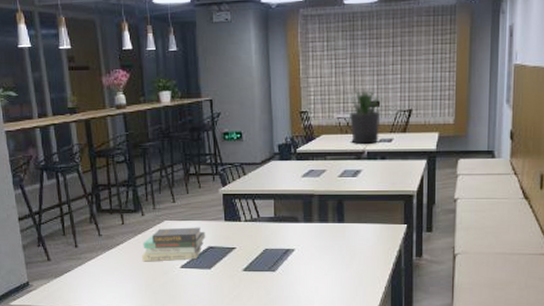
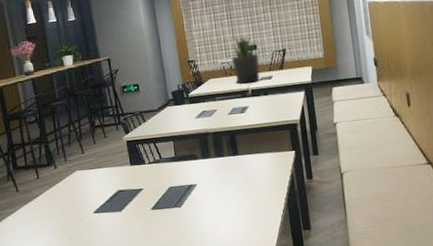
books: present [142,227,206,262] -> none [57,173,115,212]

